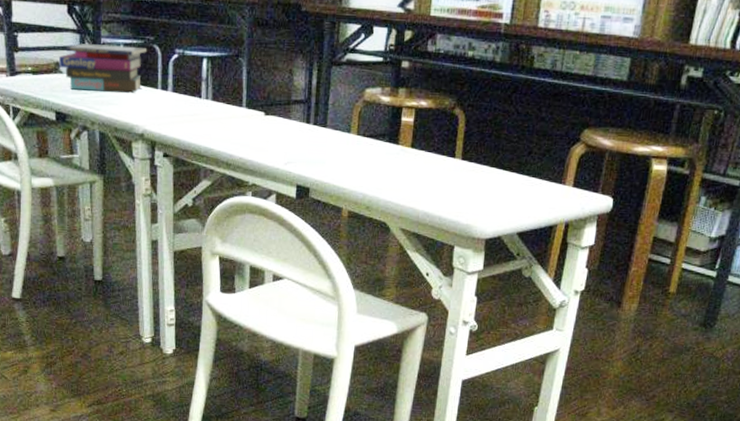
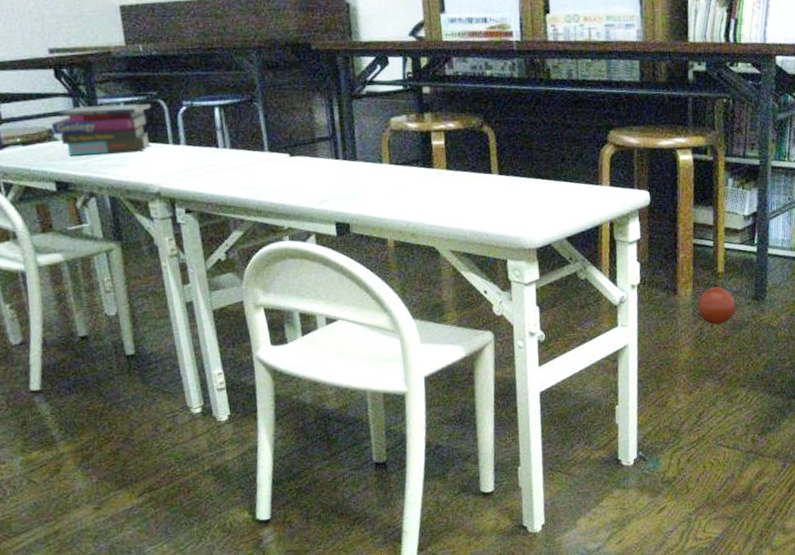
ball: none [639,306,682,345] -> present [698,286,736,325]

